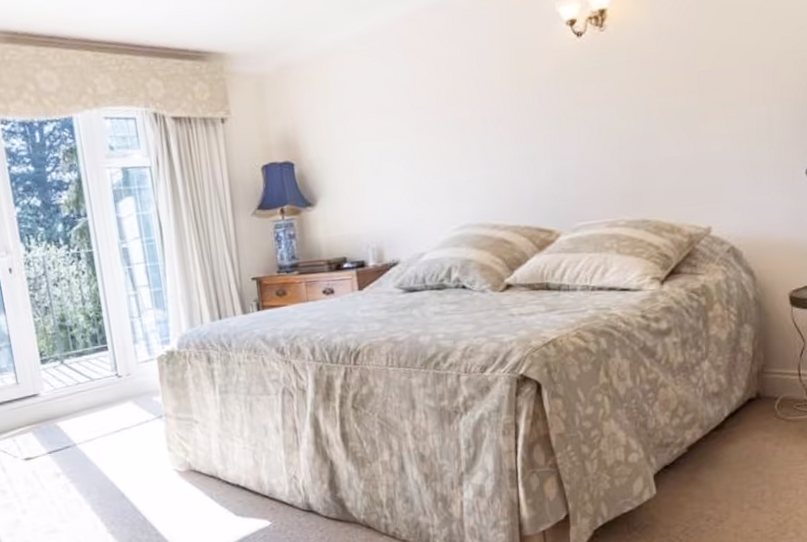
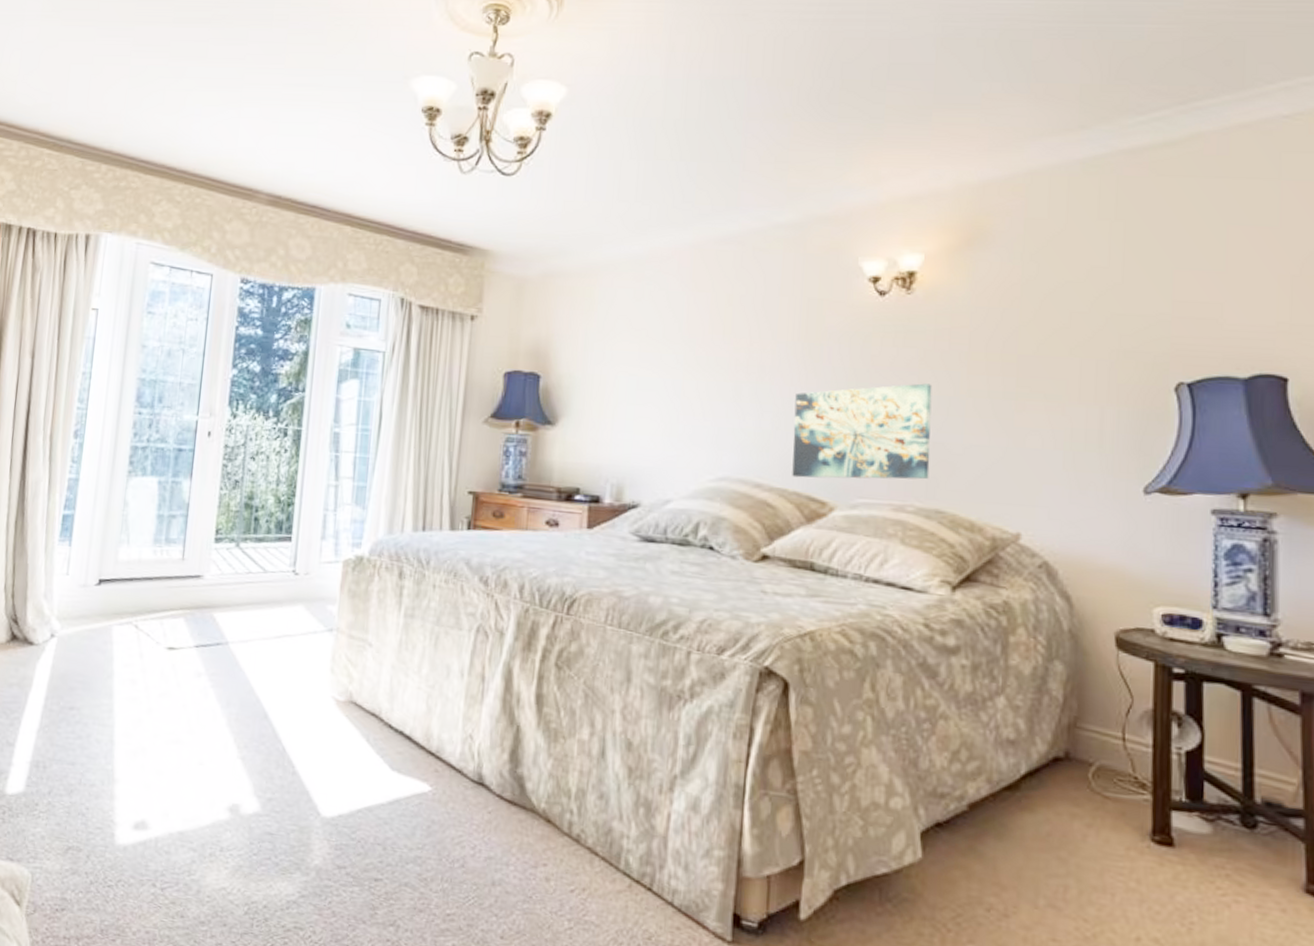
wall art: none [516,110,634,214] -> present [792,383,933,480]

